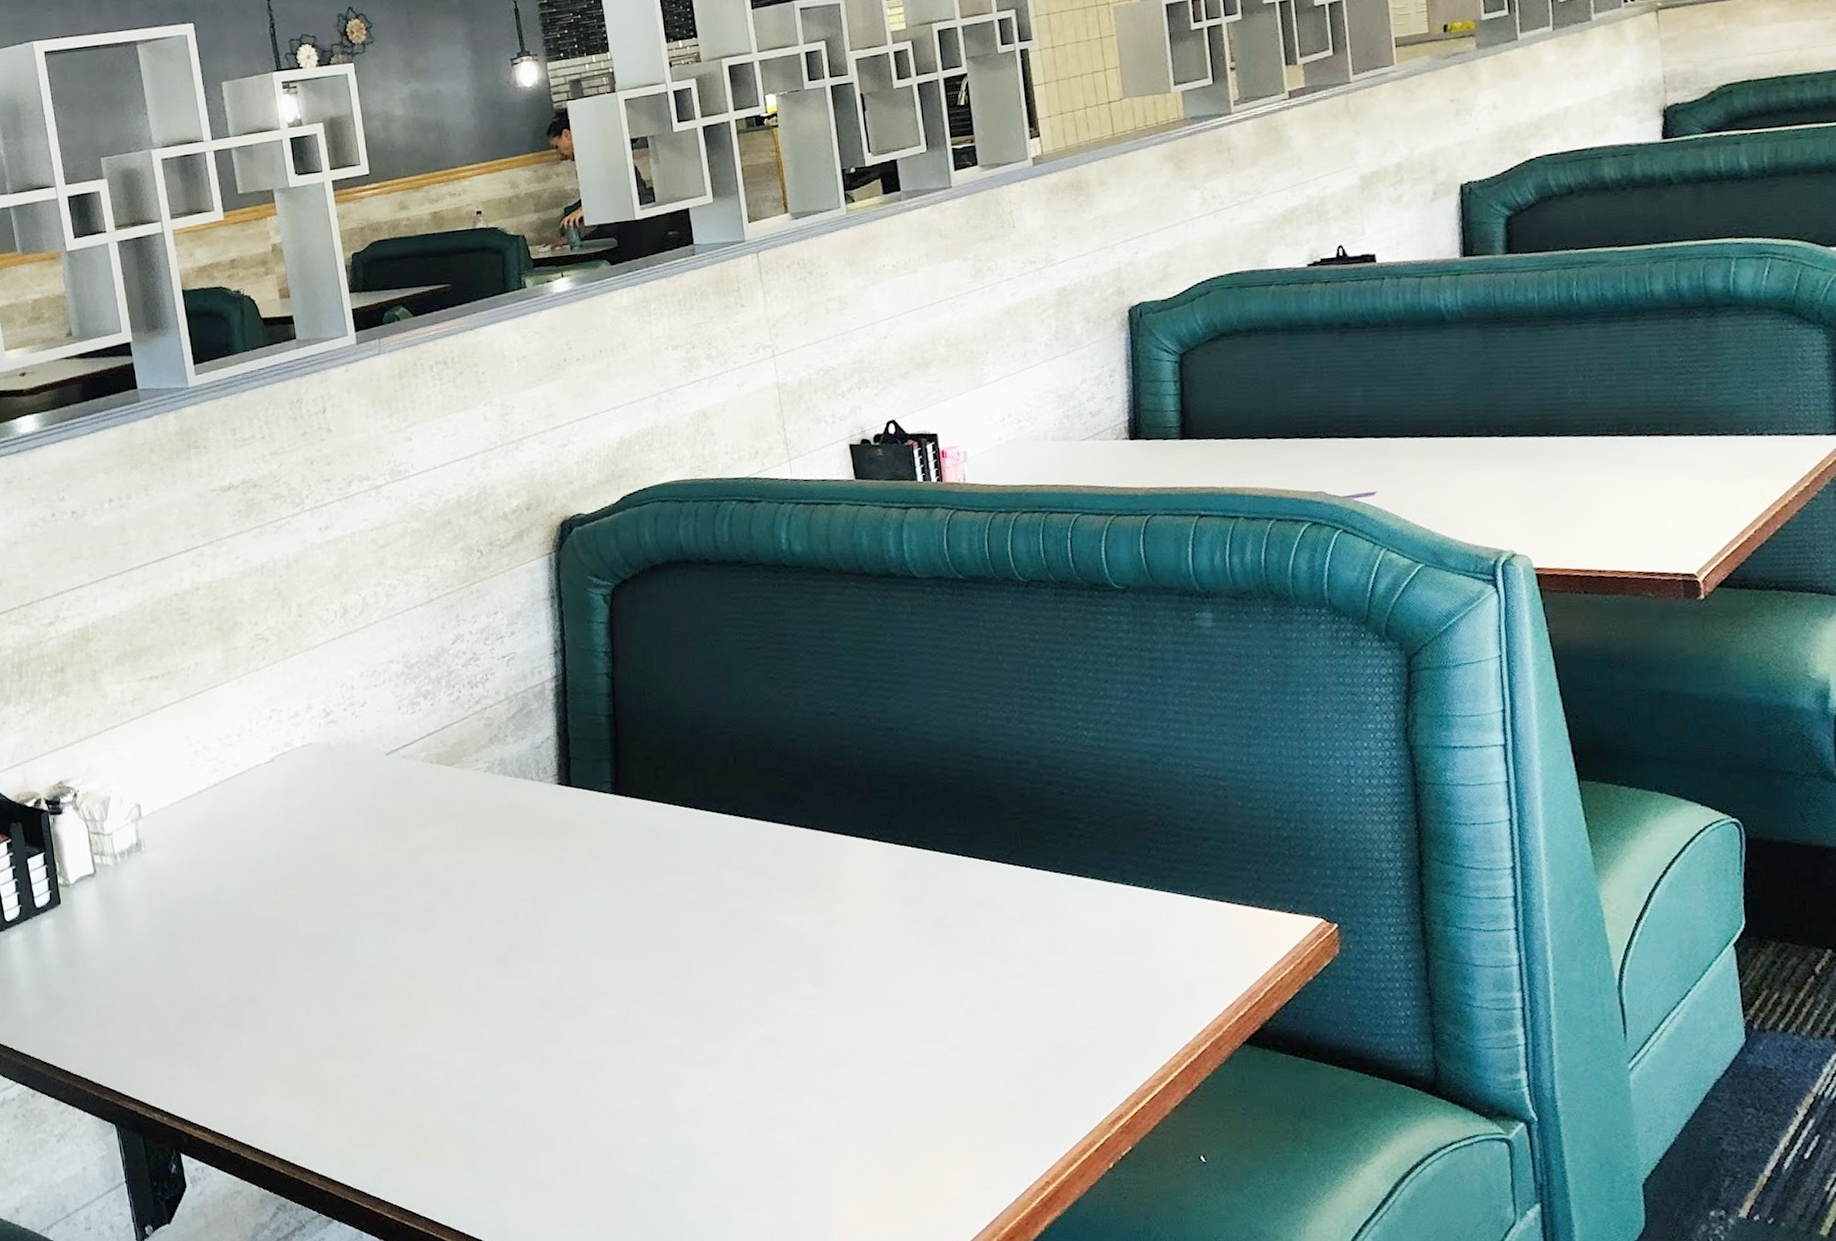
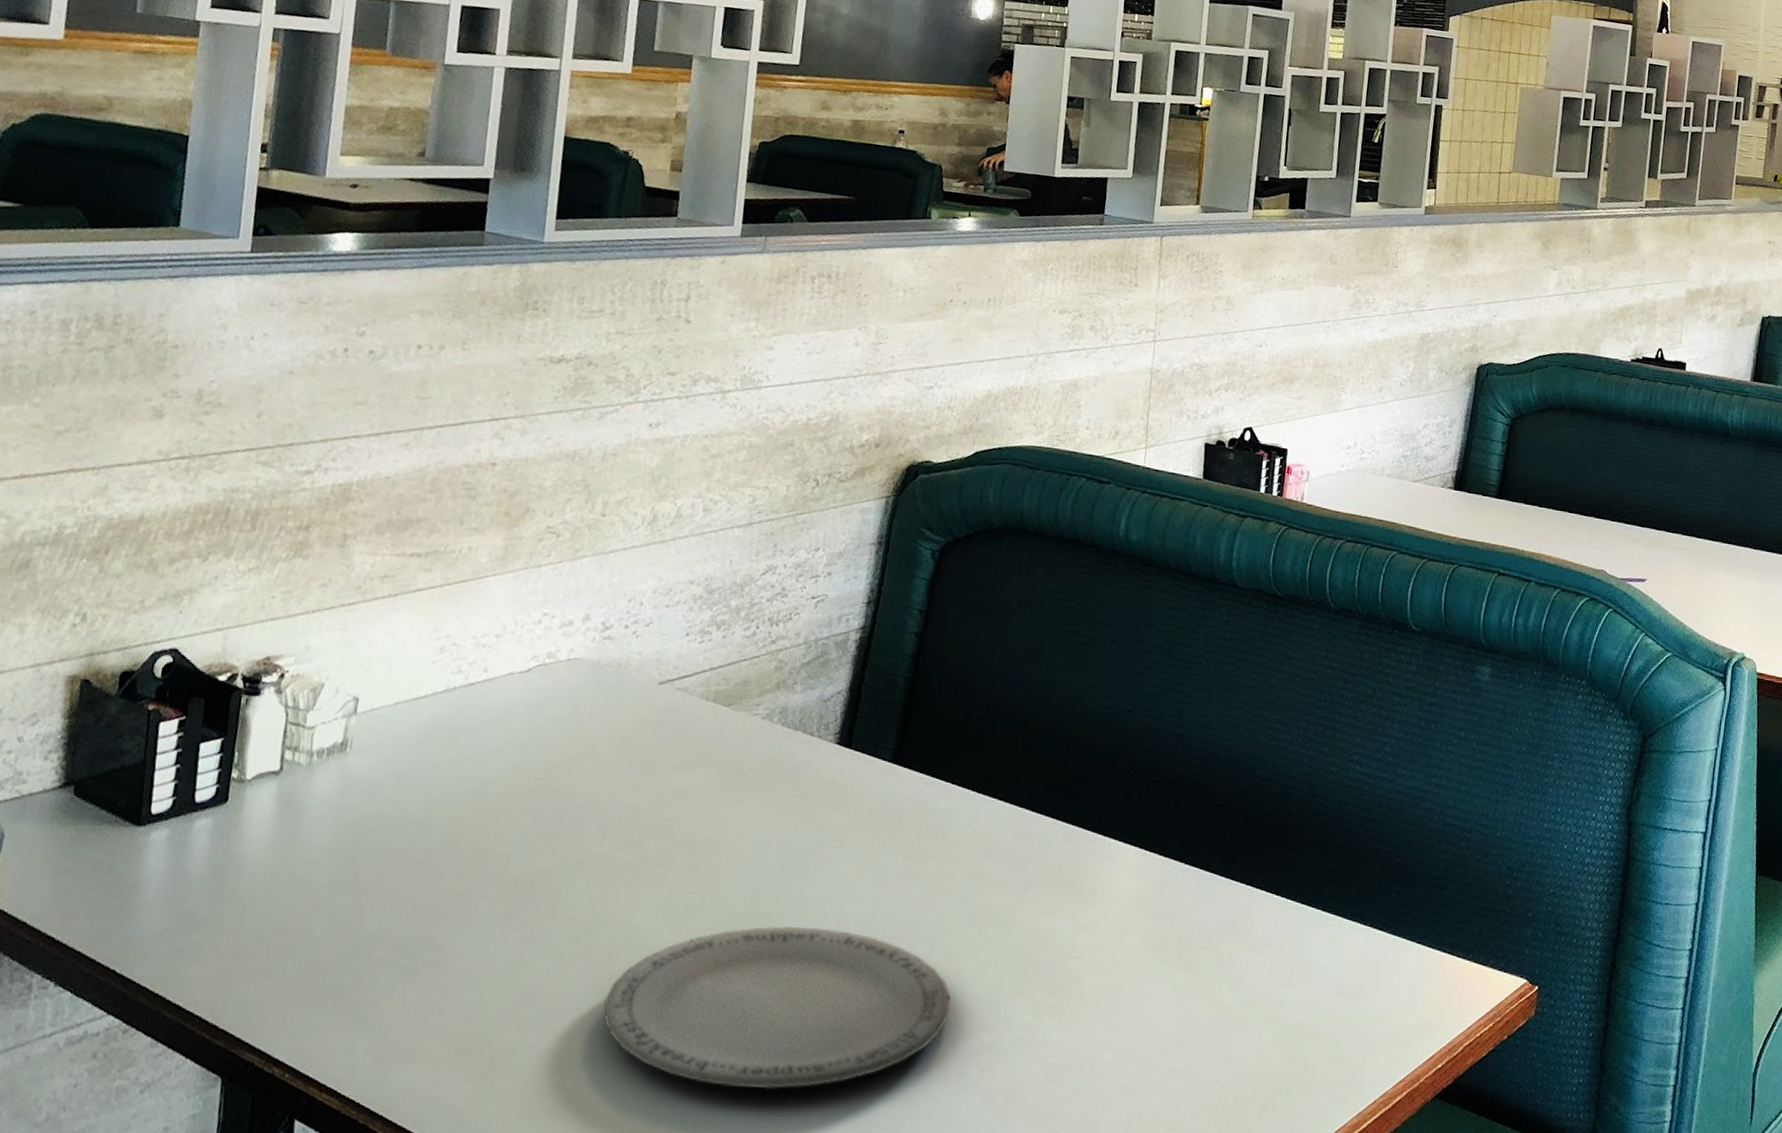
plate: none [407,949,723,1096] -> present [604,925,952,1090]

